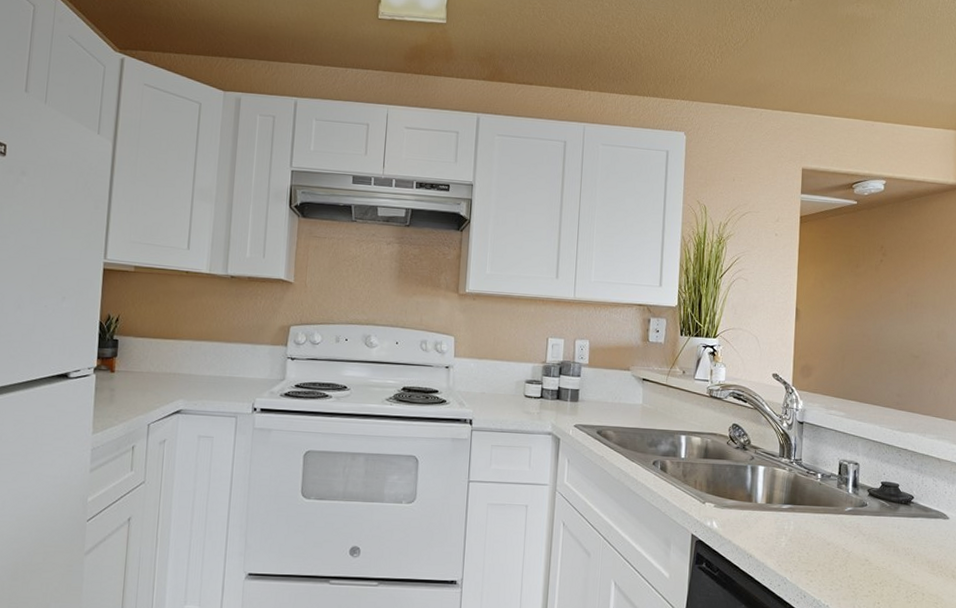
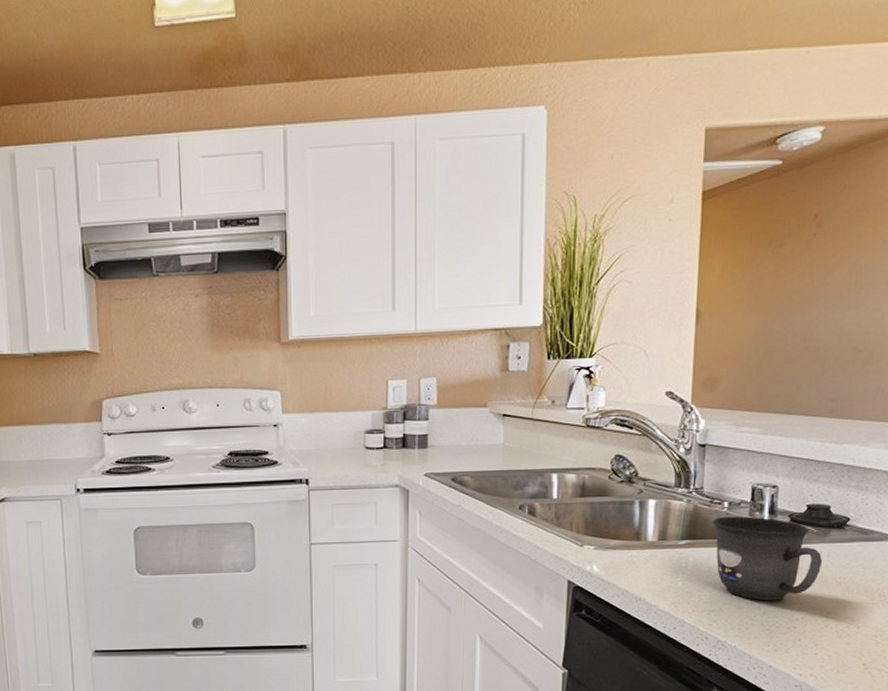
mug: none [809,487,895,566] -> present [712,516,823,601]

